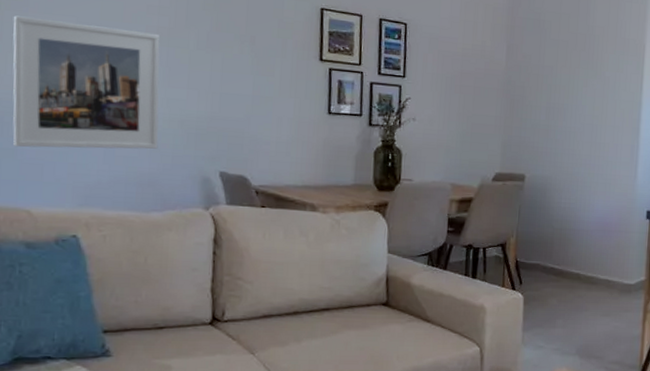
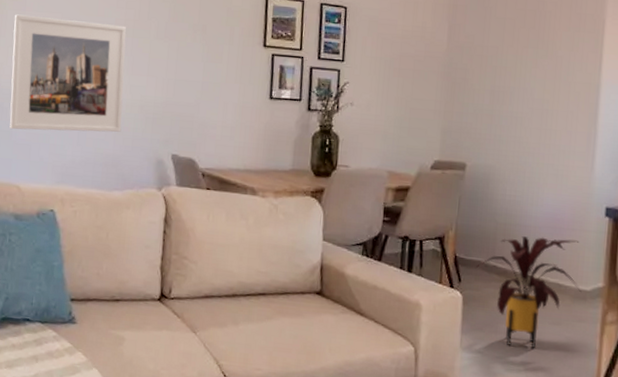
house plant: none [535,239,628,339] -> present [475,236,582,349]

